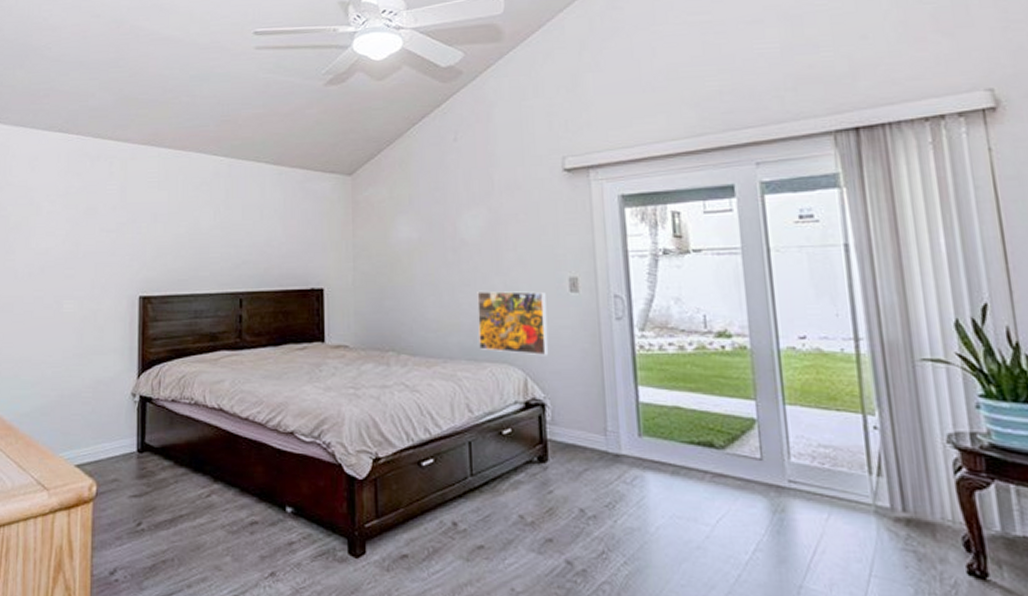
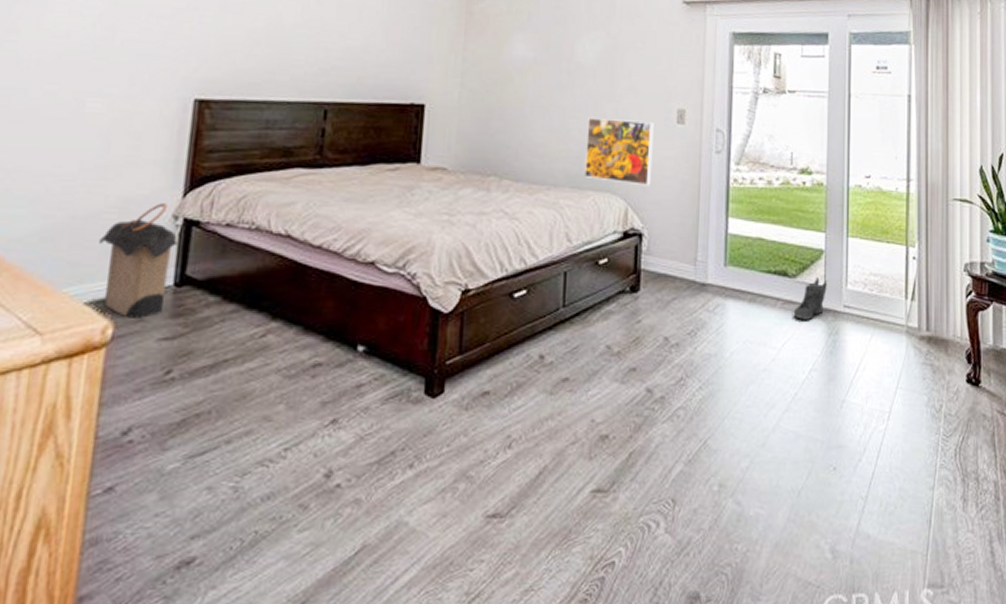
laundry hamper: none [81,382,138,479] -> present [99,202,179,318]
sneaker: none [725,449,765,495] -> present [793,277,827,320]

